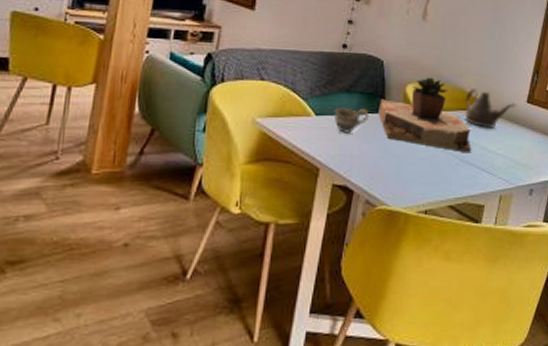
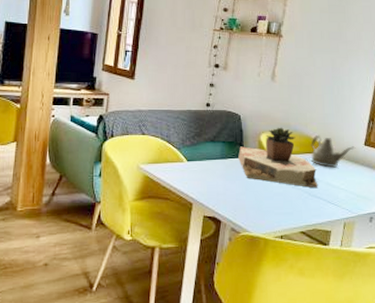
cup: present [335,107,370,133] -> none [203,154,231,175]

